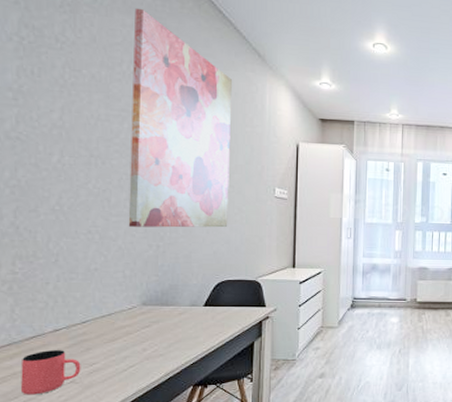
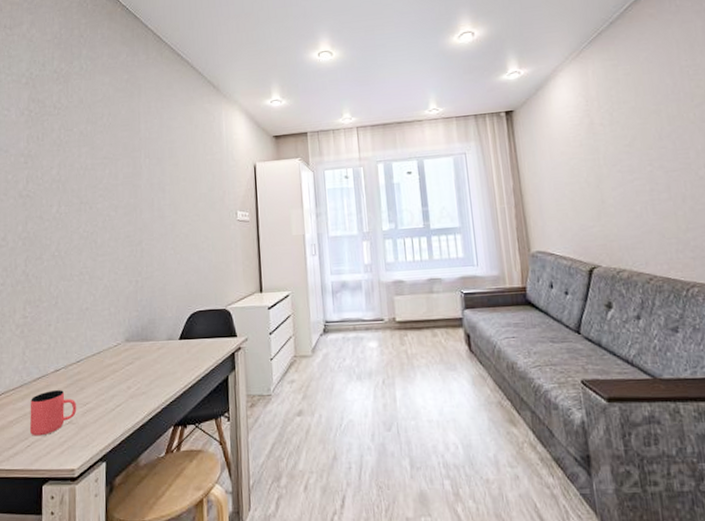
wall art: present [128,8,232,228] -> none [111,67,197,265]

